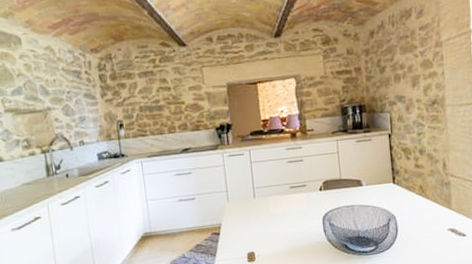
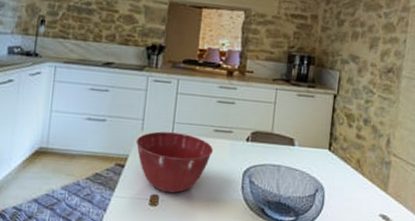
mixing bowl: none [224,195,293,249] -> present [135,131,213,194]

